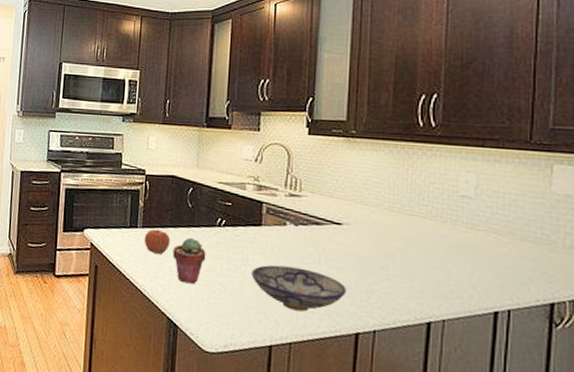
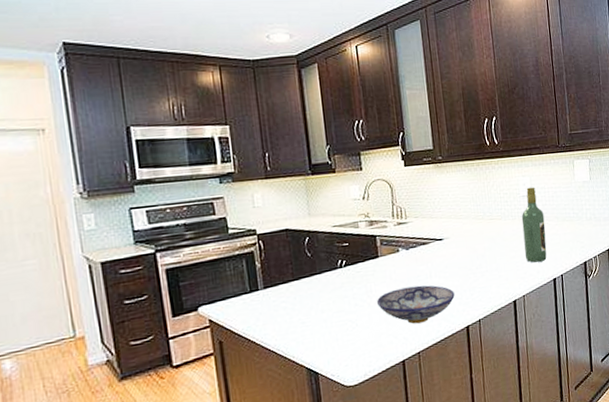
apple: present [144,228,171,254] -> none [267,284,296,311]
potted succulent: present [172,237,206,284] -> none [299,285,334,330]
wine bottle: none [453,186,492,285] -> present [521,187,547,263]

